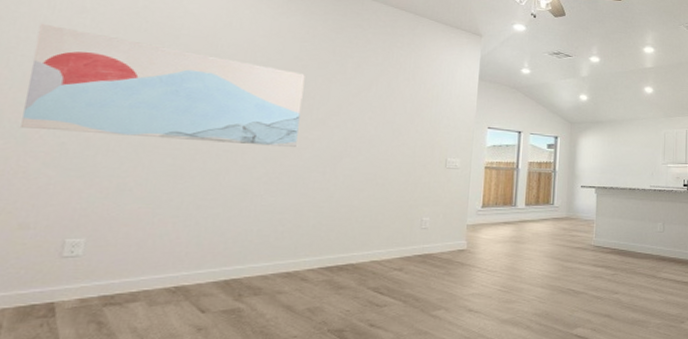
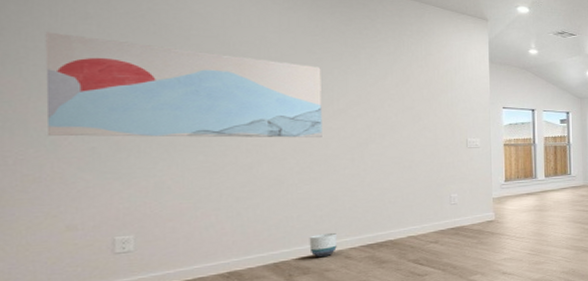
planter: none [264,250,296,278] -> present [309,232,337,258]

